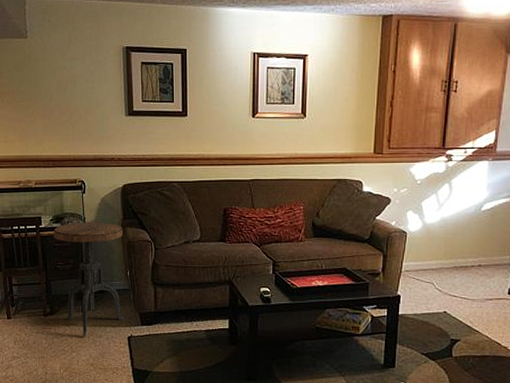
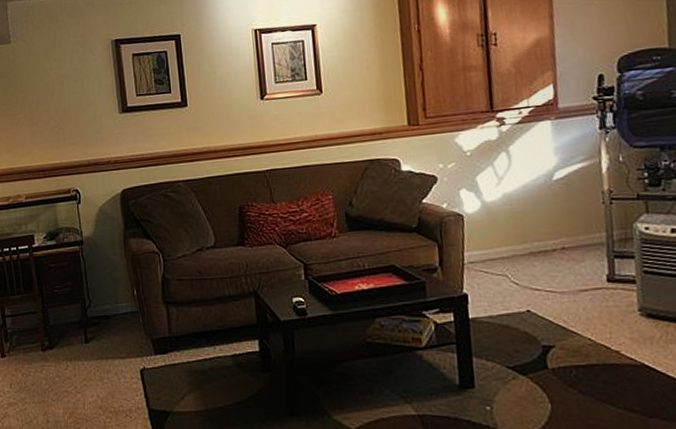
side table: present [53,223,125,337] -> none [48,235,135,373]

